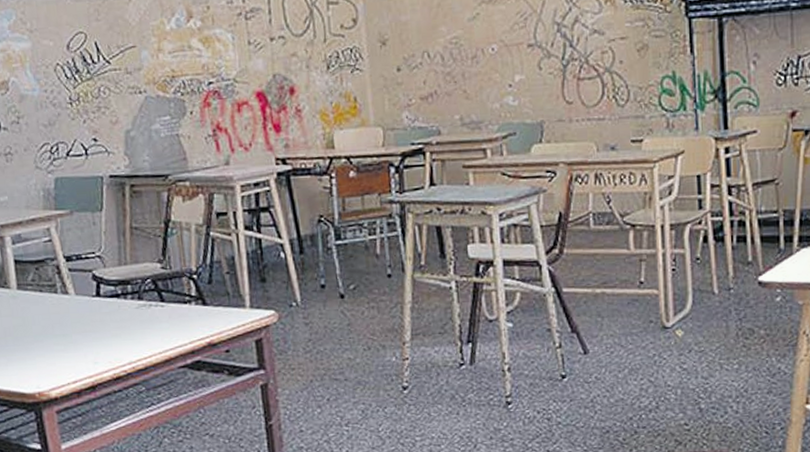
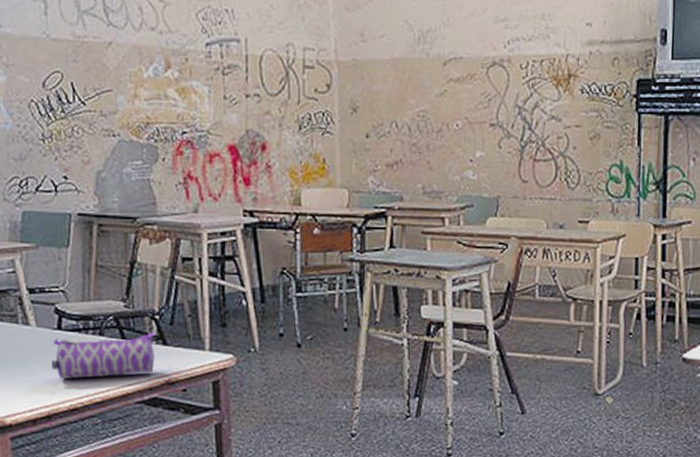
pencil case: none [92,293,196,348] -> present [51,333,155,380]

